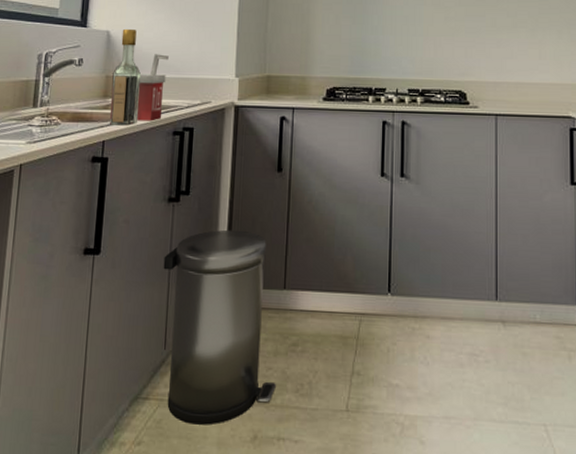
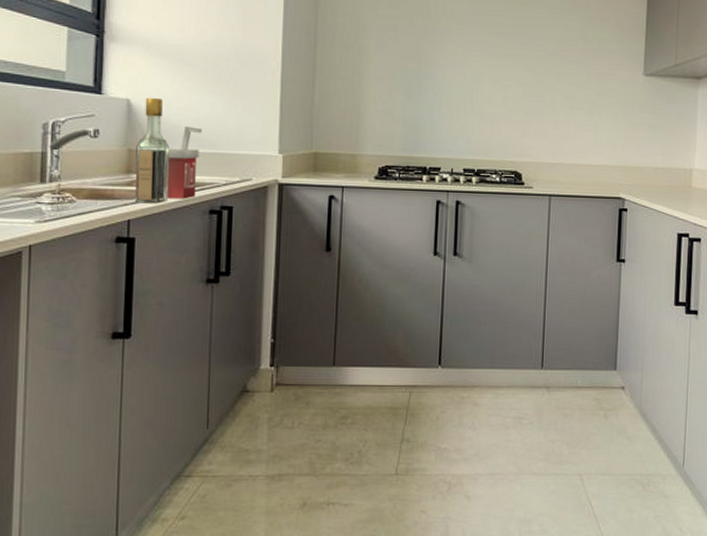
pedal bin: present [163,229,276,425] -> none [203,310,325,497]

